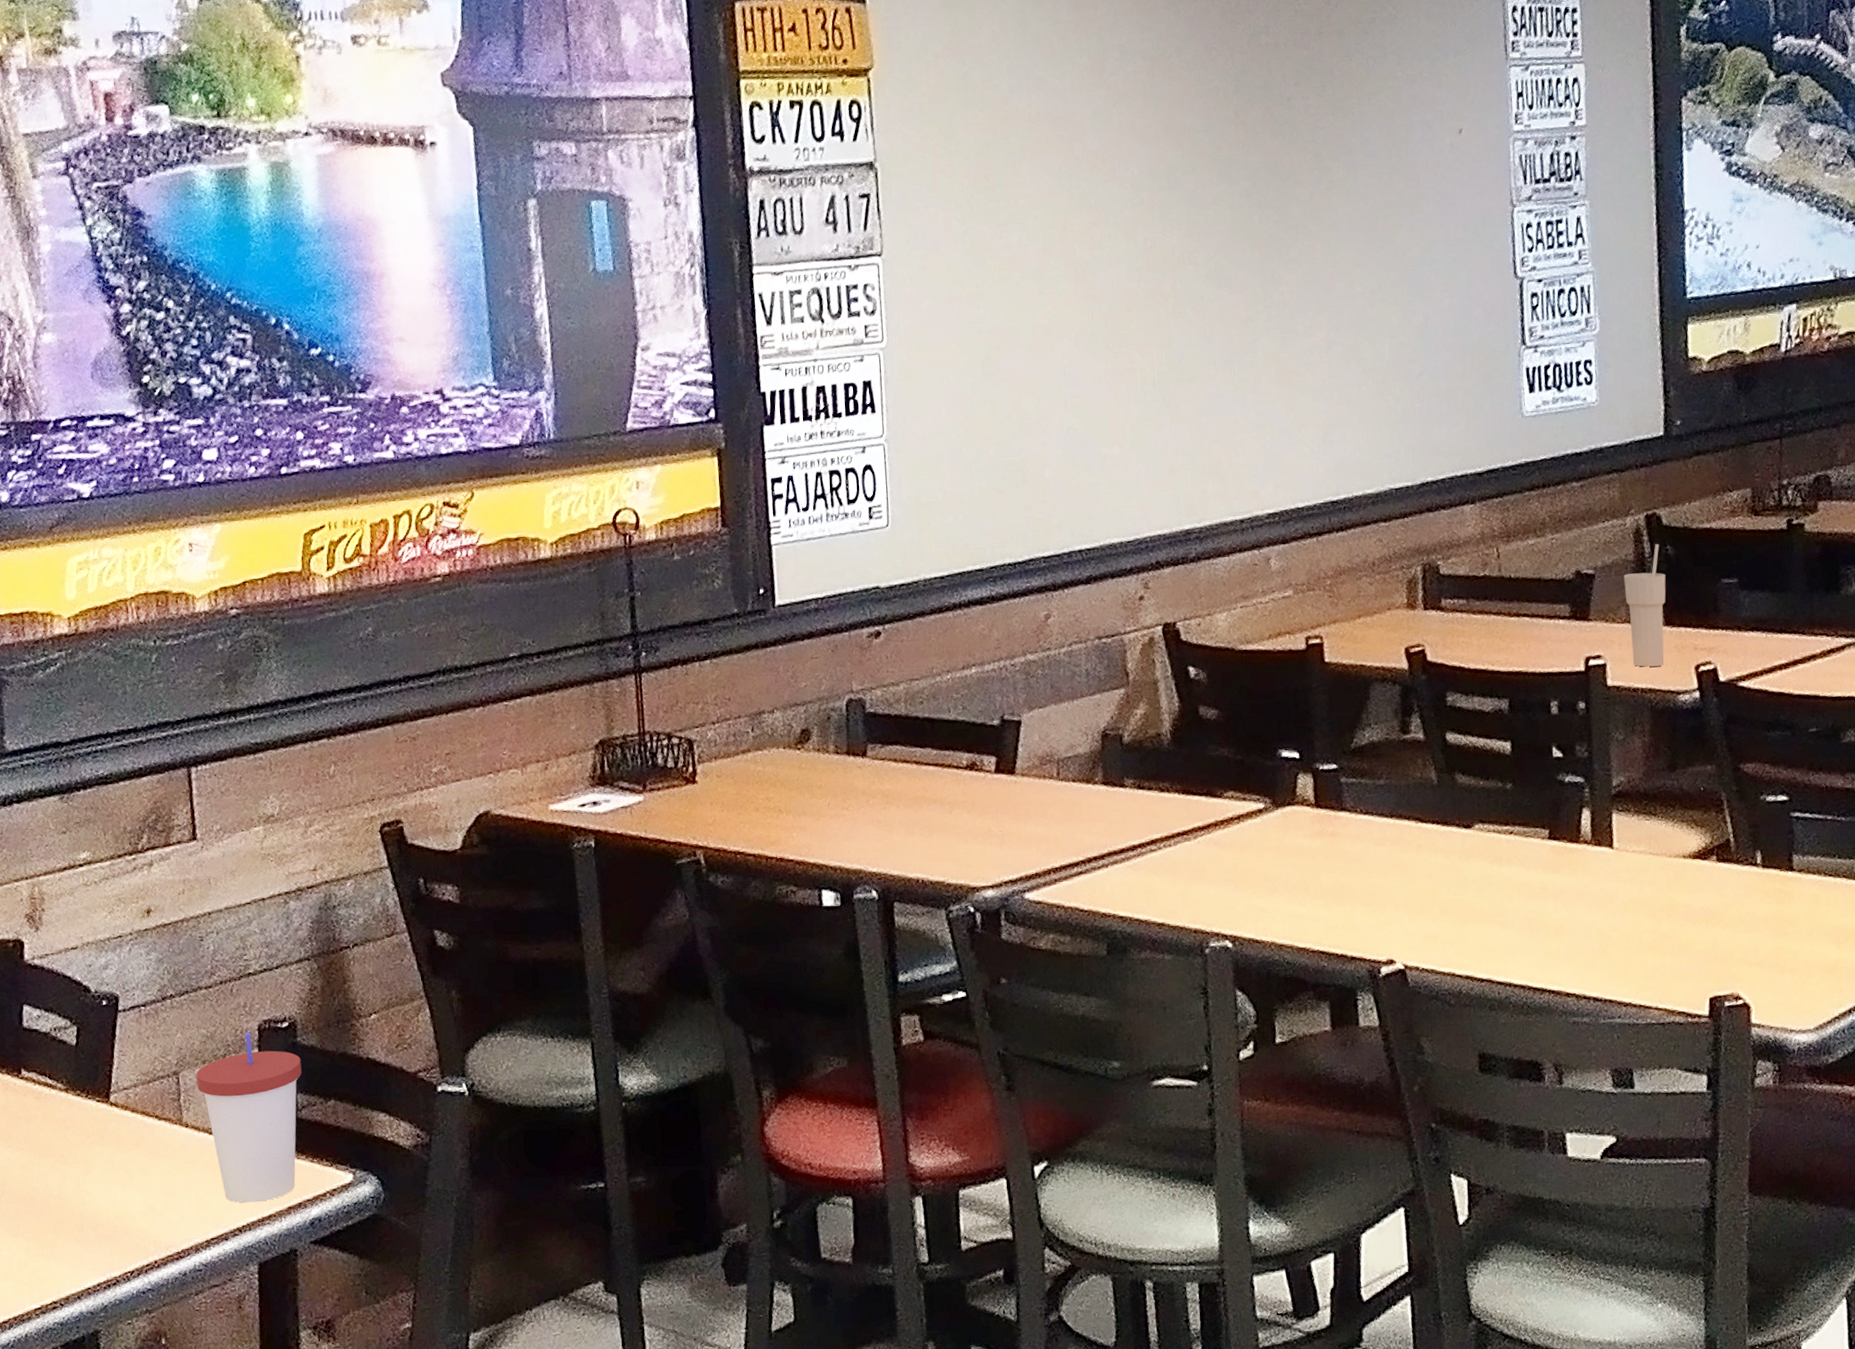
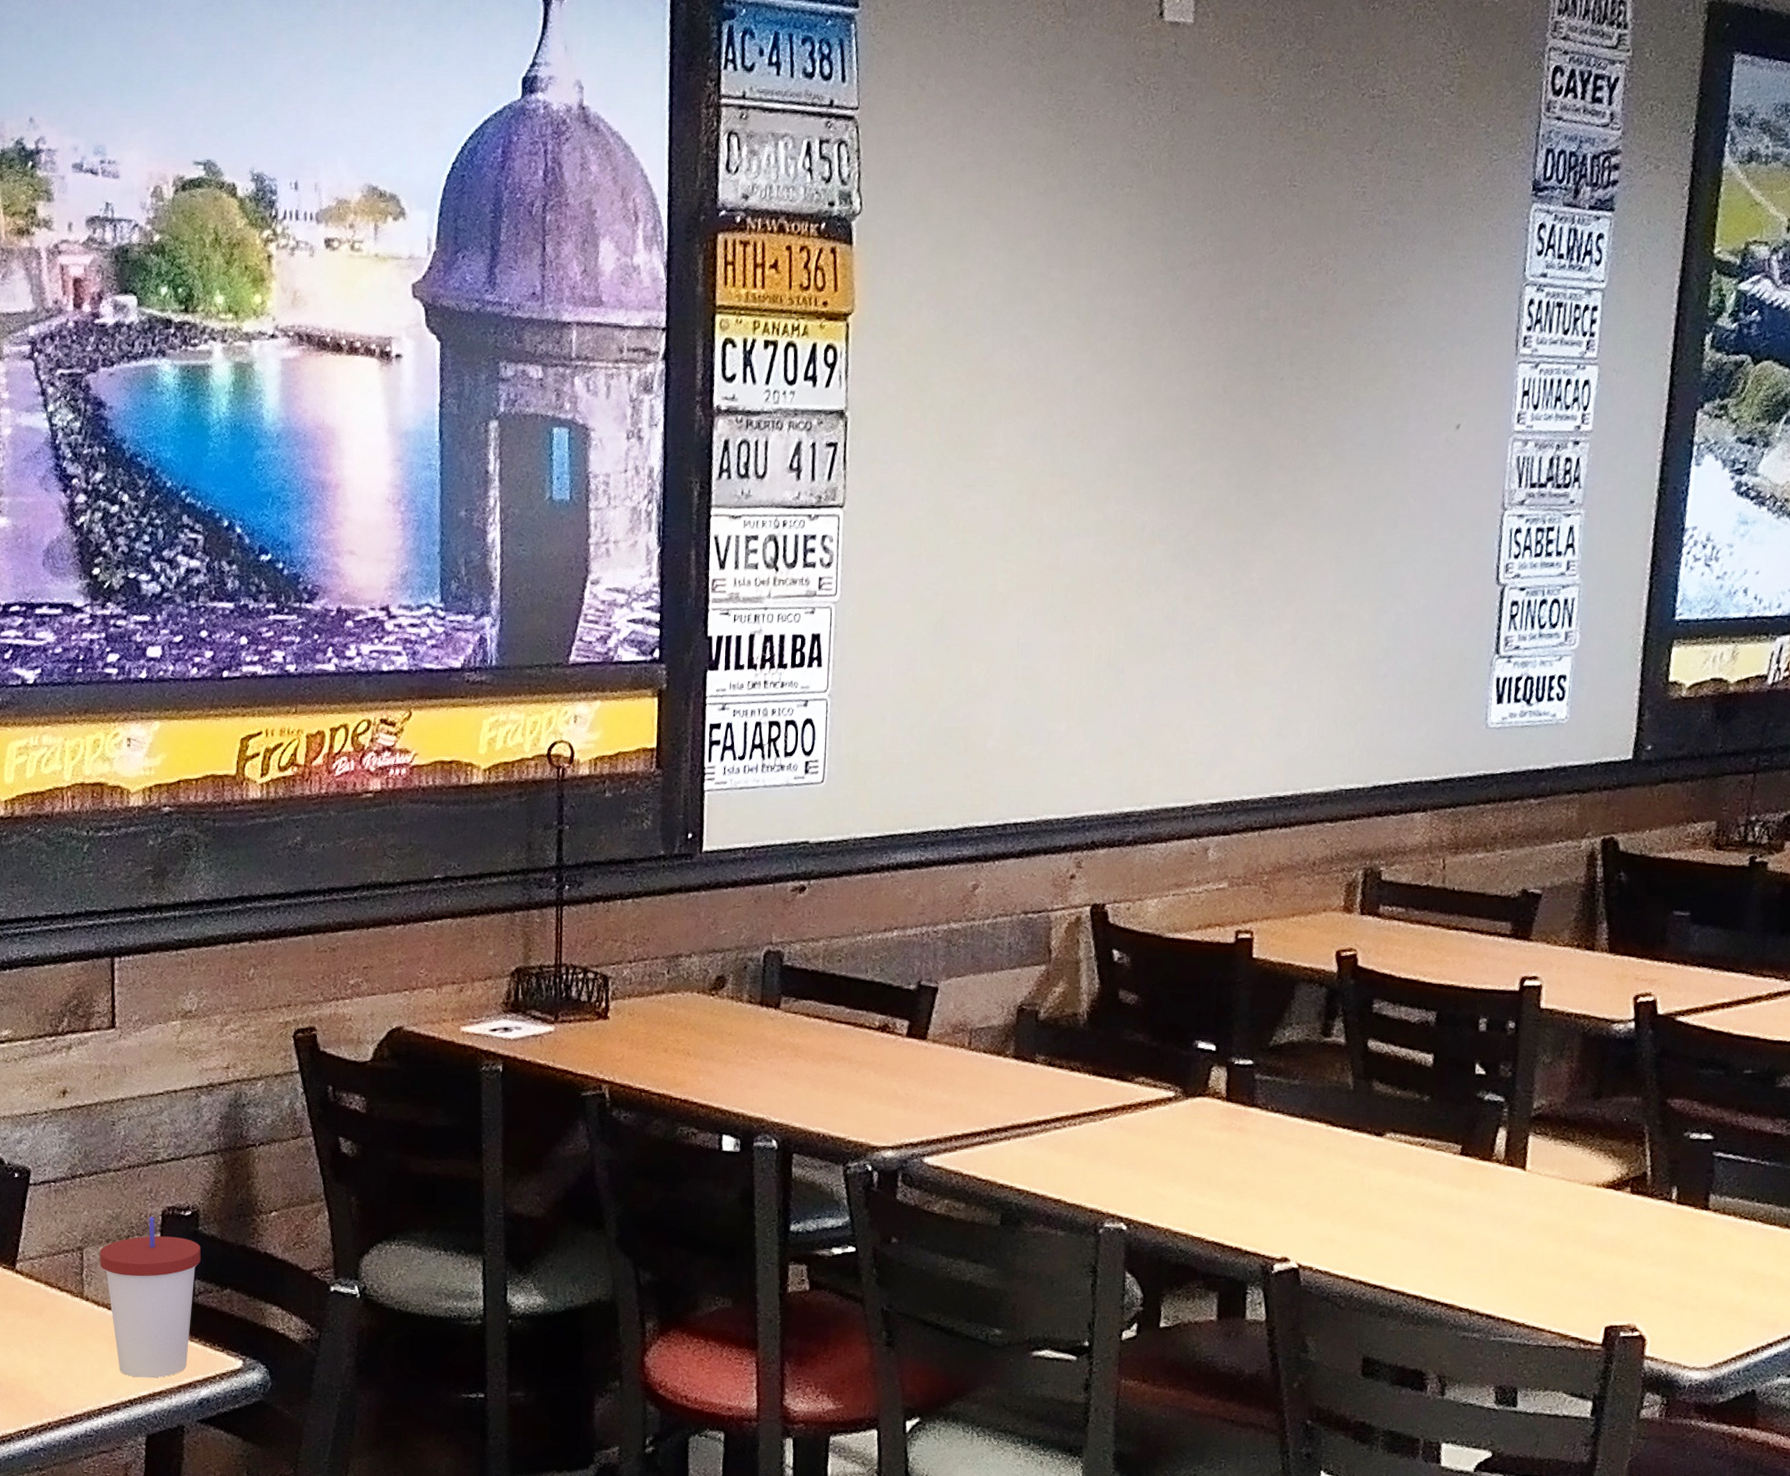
cup: present [1624,544,1666,667] -> none [1569,870,1615,993]

